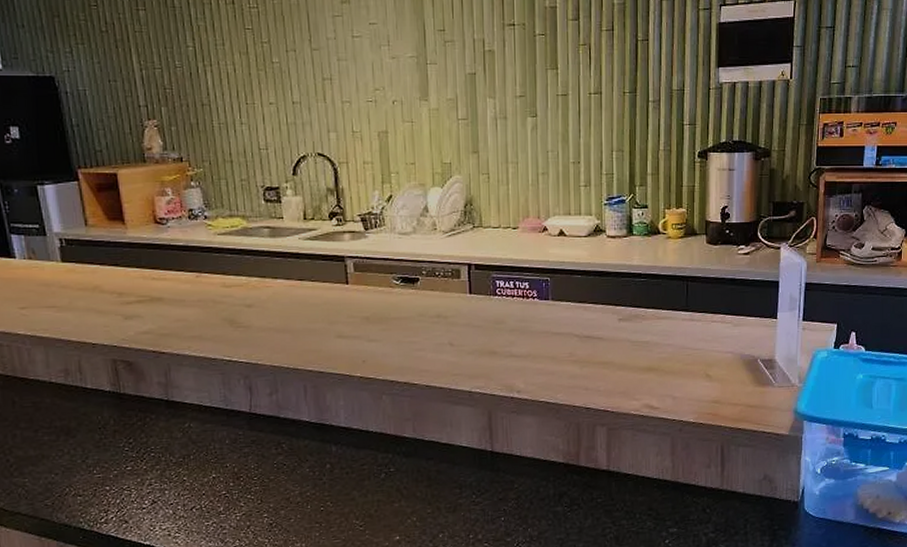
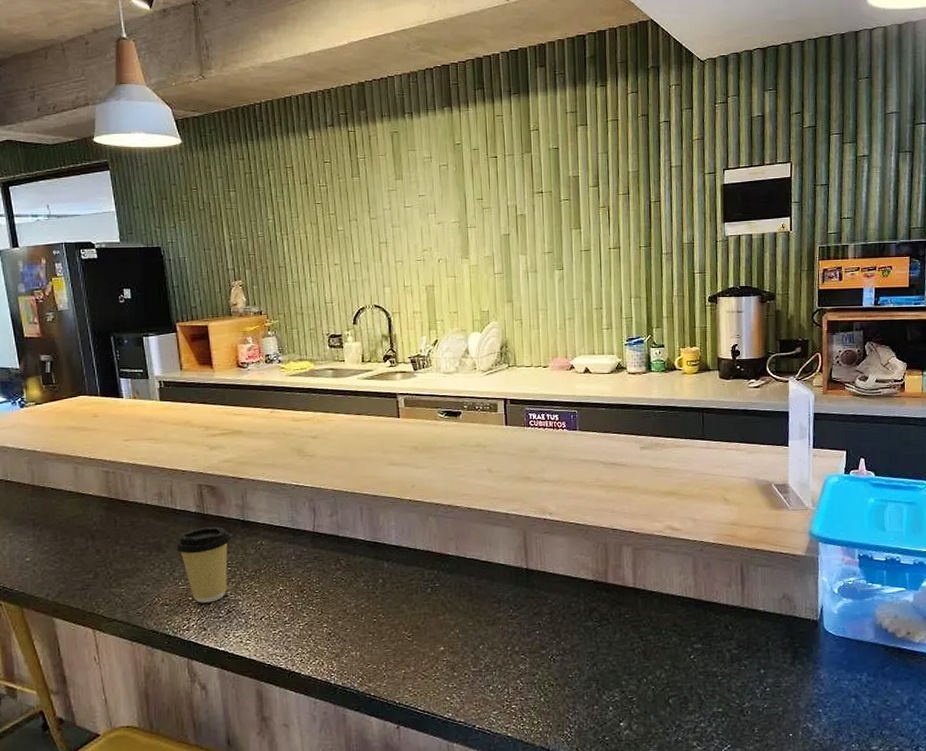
coffee cup: none [87,407,154,493] -> present [175,527,231,603]

